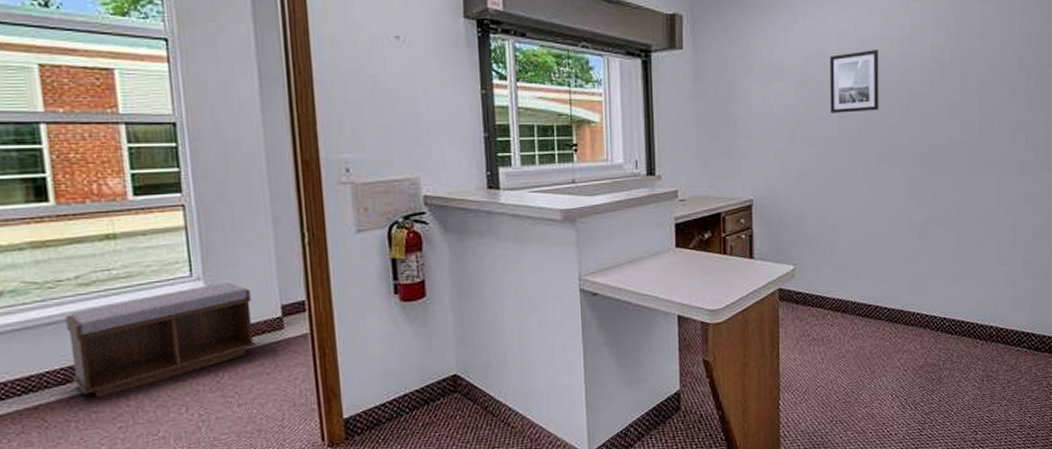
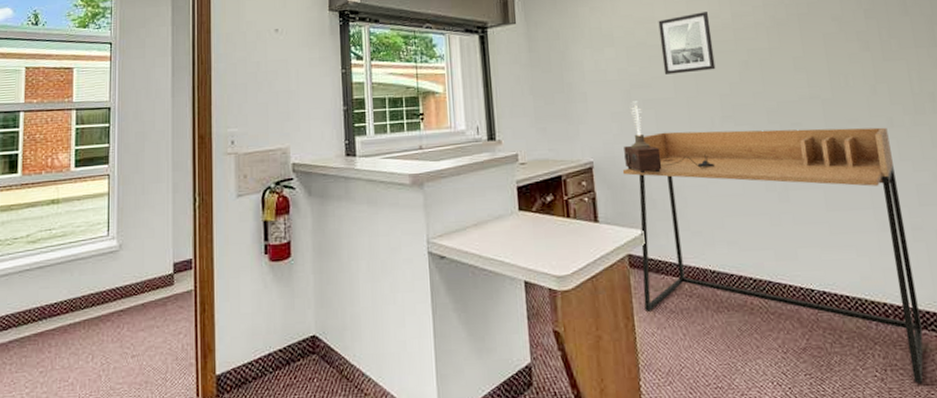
bench: present [65,282,256,397] -> none [13,241,151,342]
desk: none [780,171,1019,390] -> present [622,127,924,385]
table lamp: none [784,139,866,212] -> present [624,101,714,174]

